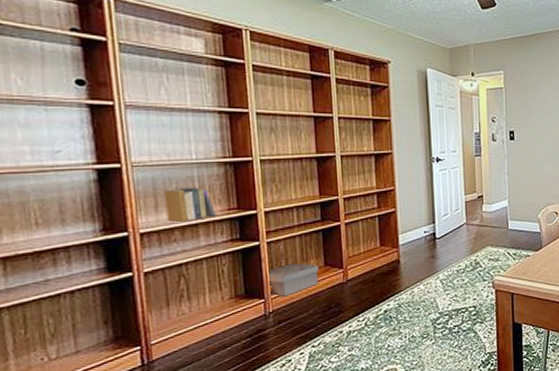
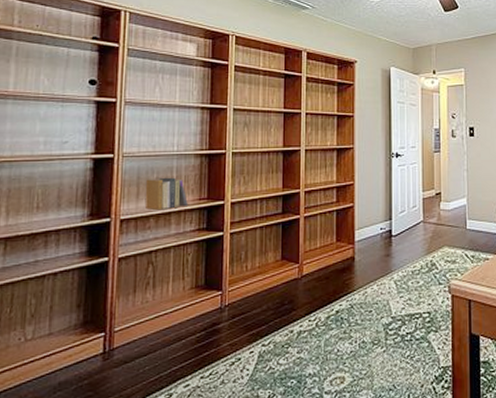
decorative box: present [267,263,319,297] -> none [227,256,276,290]

